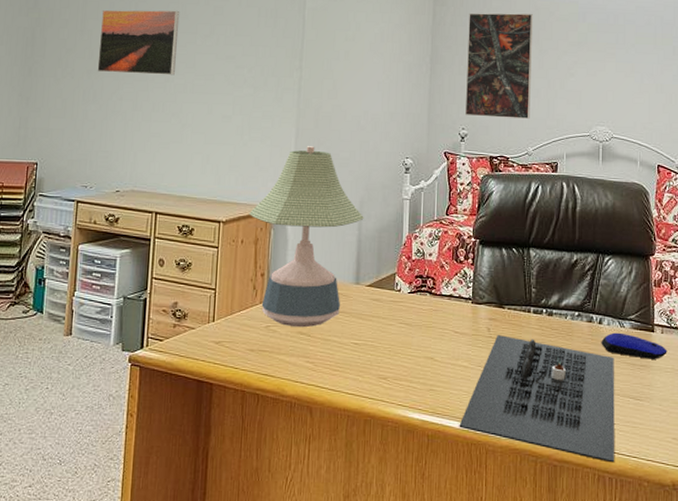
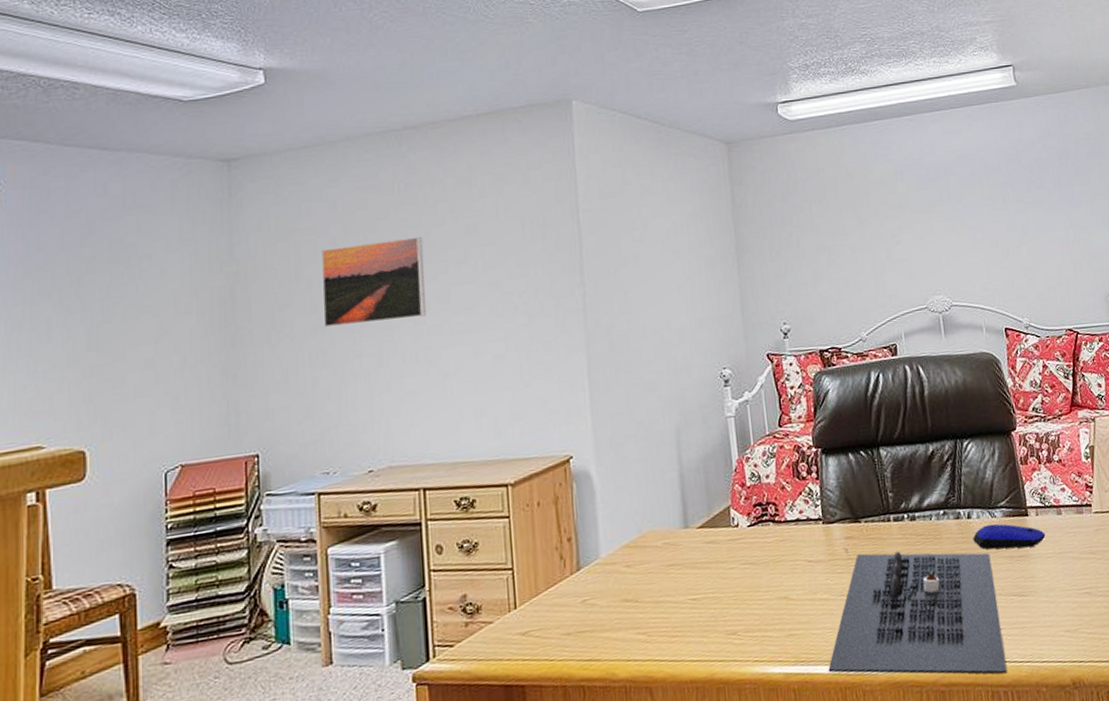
desk lamp: present [249,146,364,328] -> none [542,373,683,596]
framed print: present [464,13,533,119] -> none [773,181,858,307]

